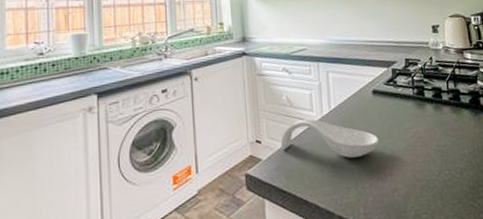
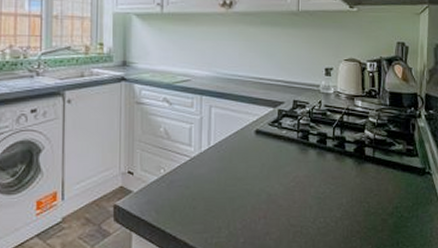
spoon rest: present [280,119,379,158] -> none [153,154,256,197]

